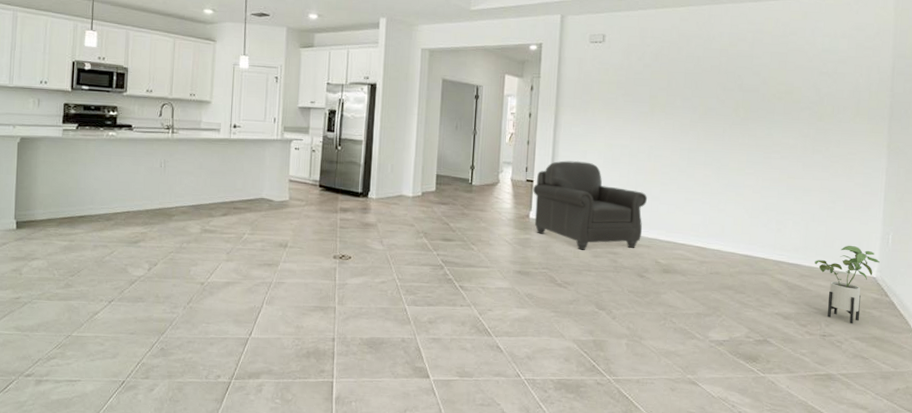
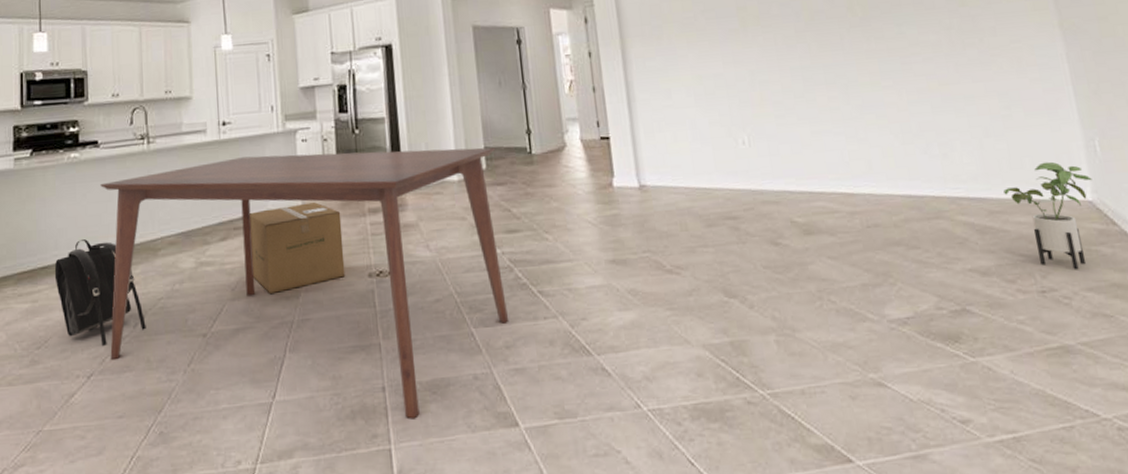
backpack: none [89,200,158,281] -> present [54,239,146,346]
dining table: none [128,154,445,363] -> present [100,147,509,419]
box: none [245,196,318,261] -> present [250,202,346,295]
armchair: present [533,160,647,250] -> none [611,103,765,220]

